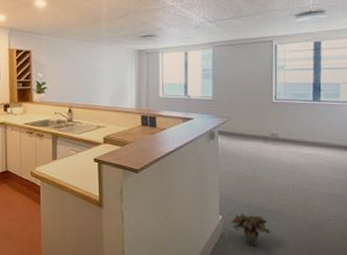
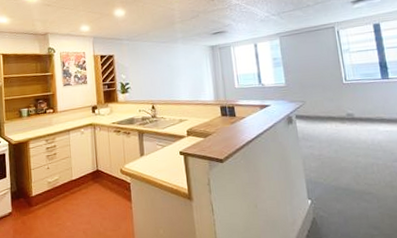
potted plant: present [228,213,272,247] -> none [318,195,363,231]

